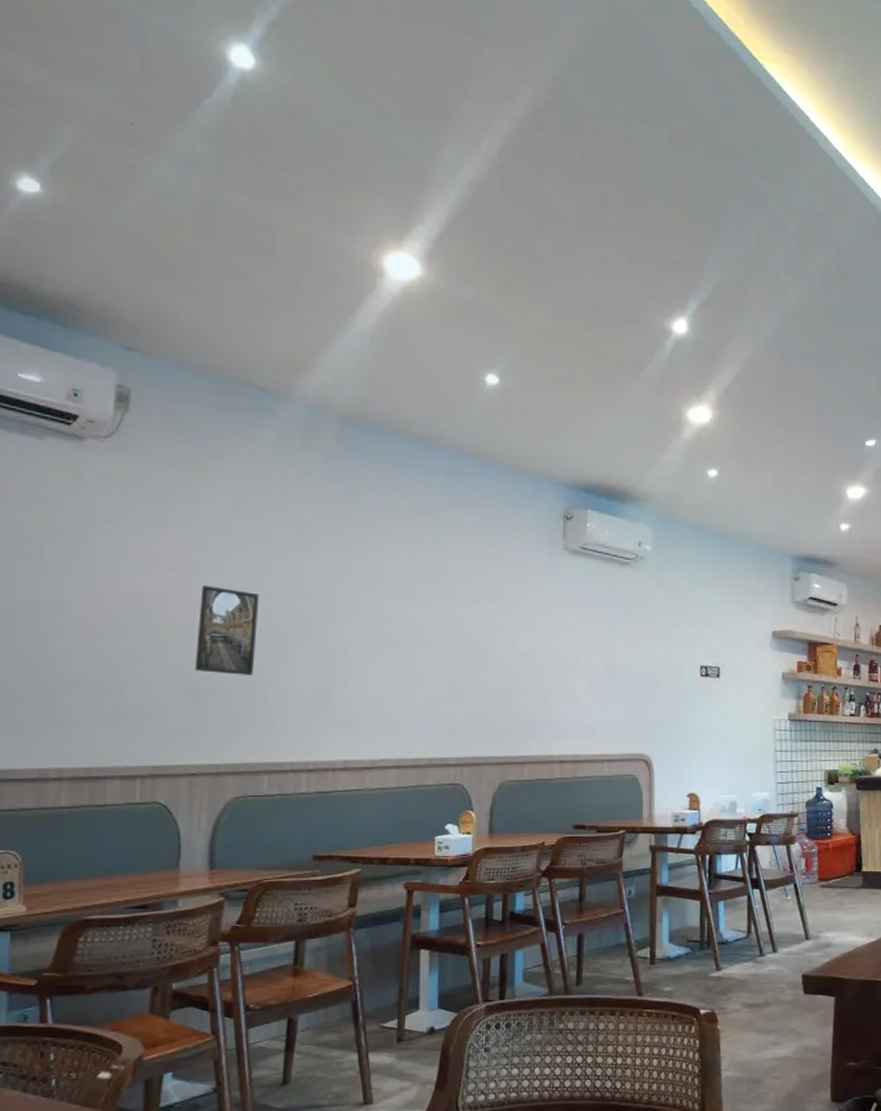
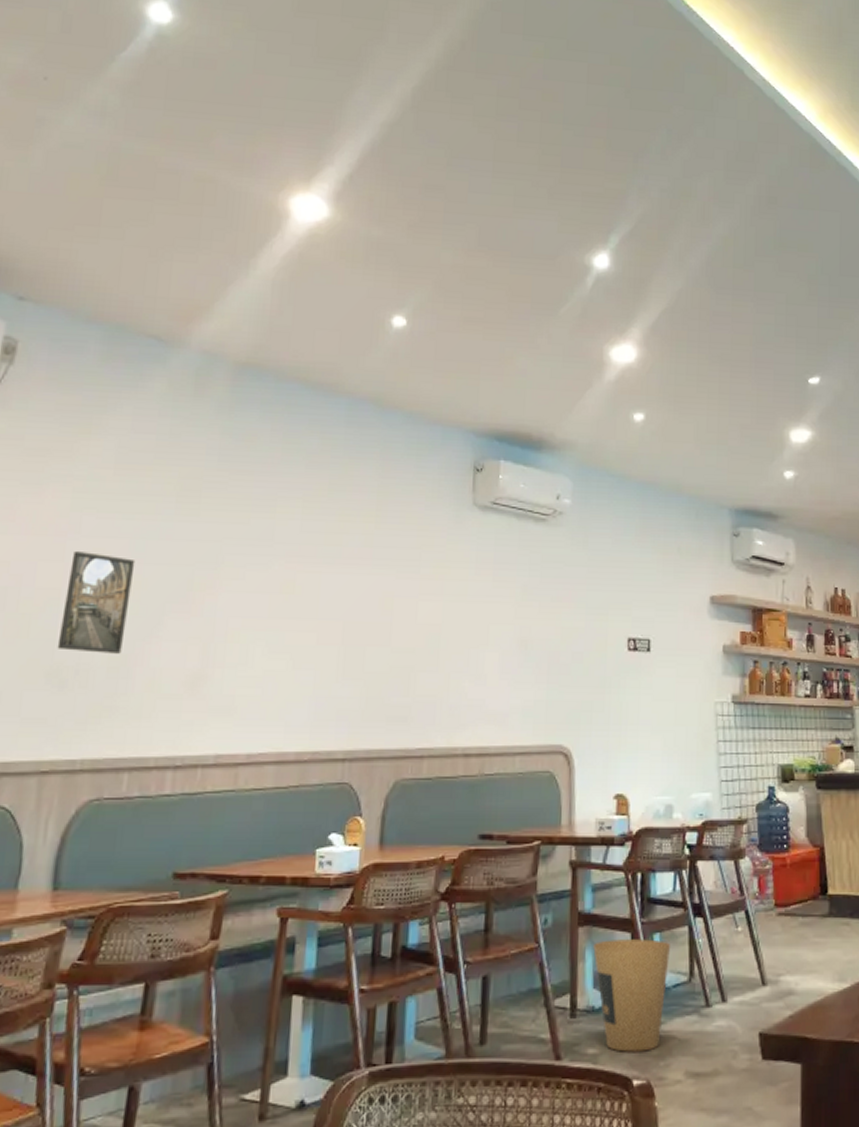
trash can: none [669,906,732,990] -> present [593,939,670,1052]

